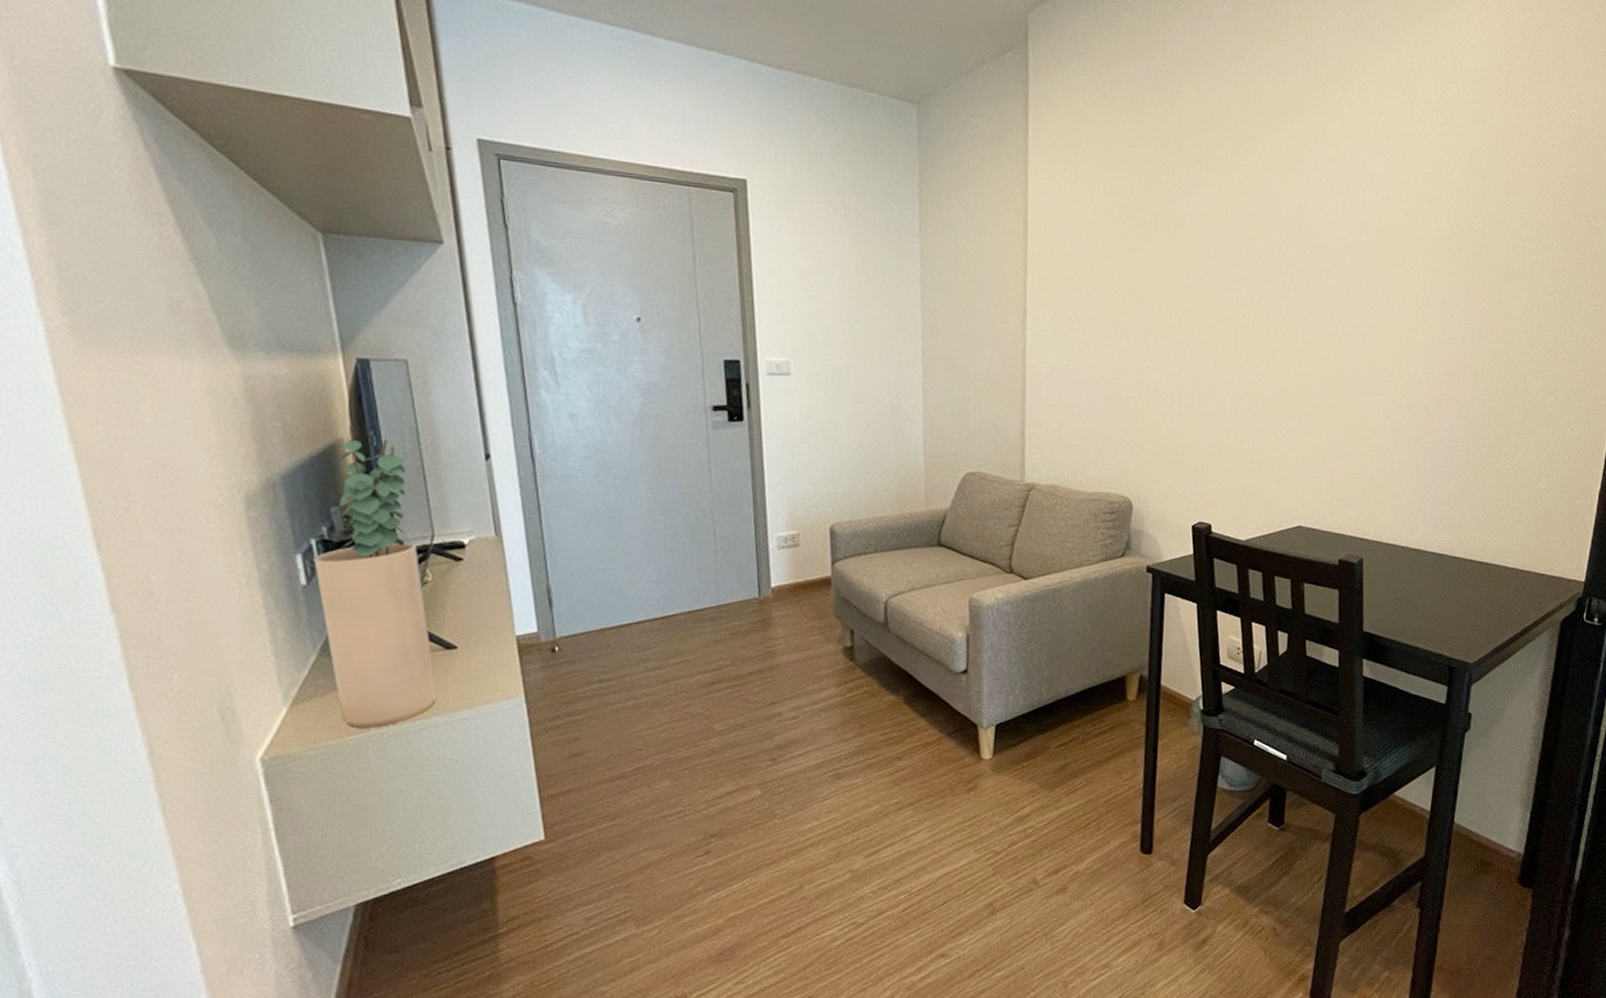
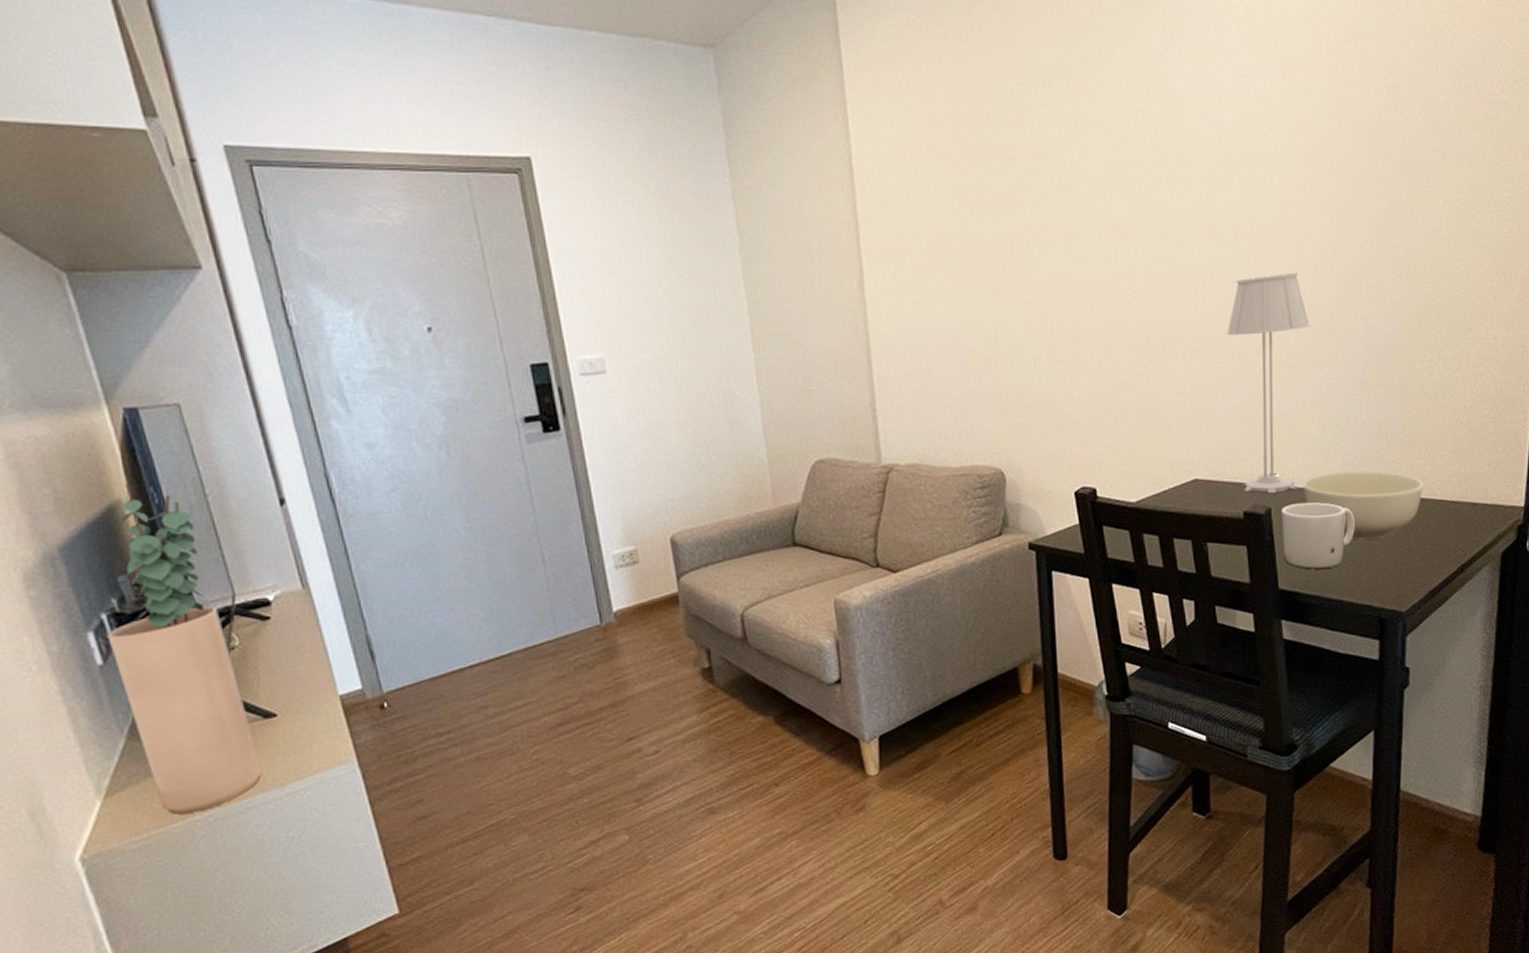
table lamp: none [1338,354,1412,547] -> present [1226,272,1310,494]
mug: none [1370,556,1436,617] -> present [1281,501,1355,570]
bowl: none [1392,533,1499,596] -> present [1302,471,1425,540]

